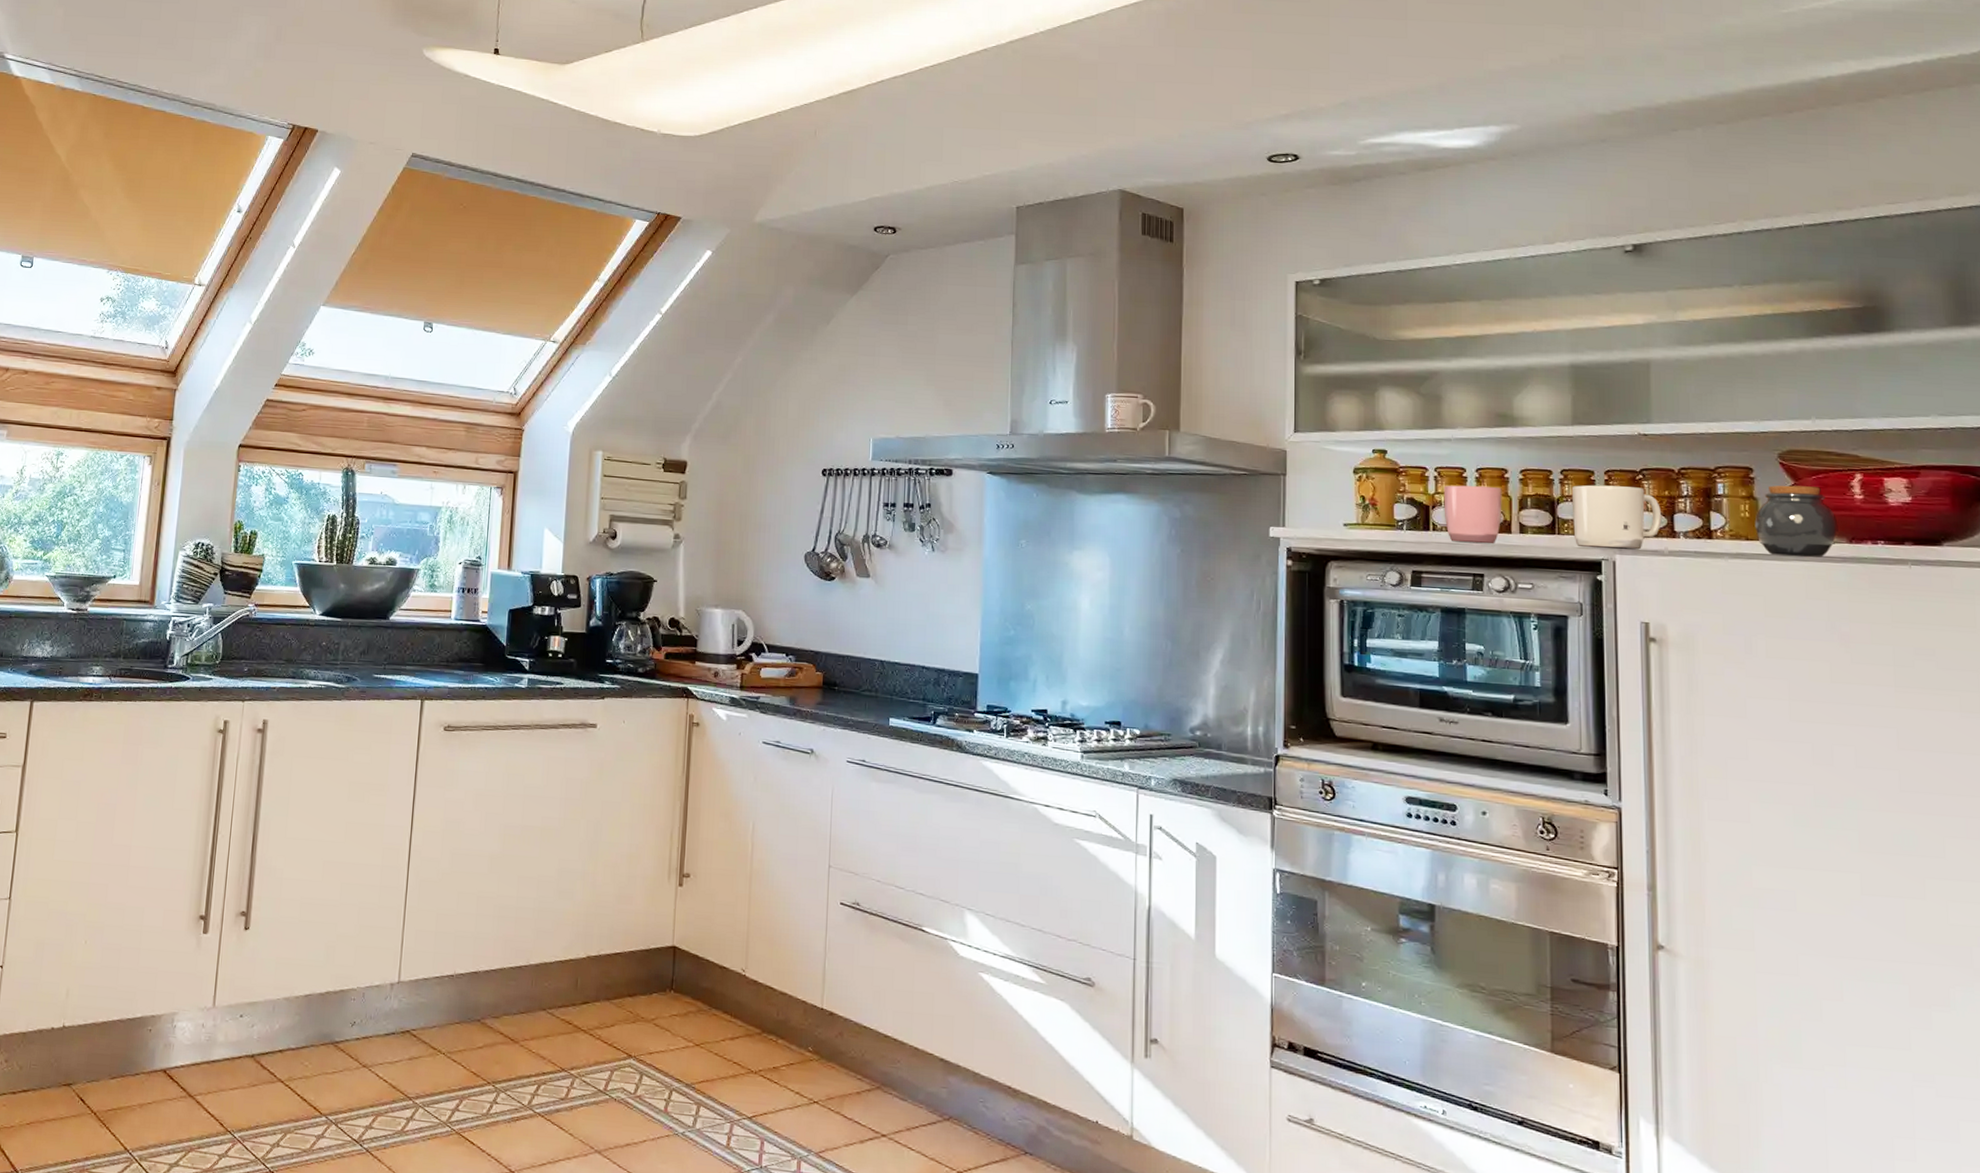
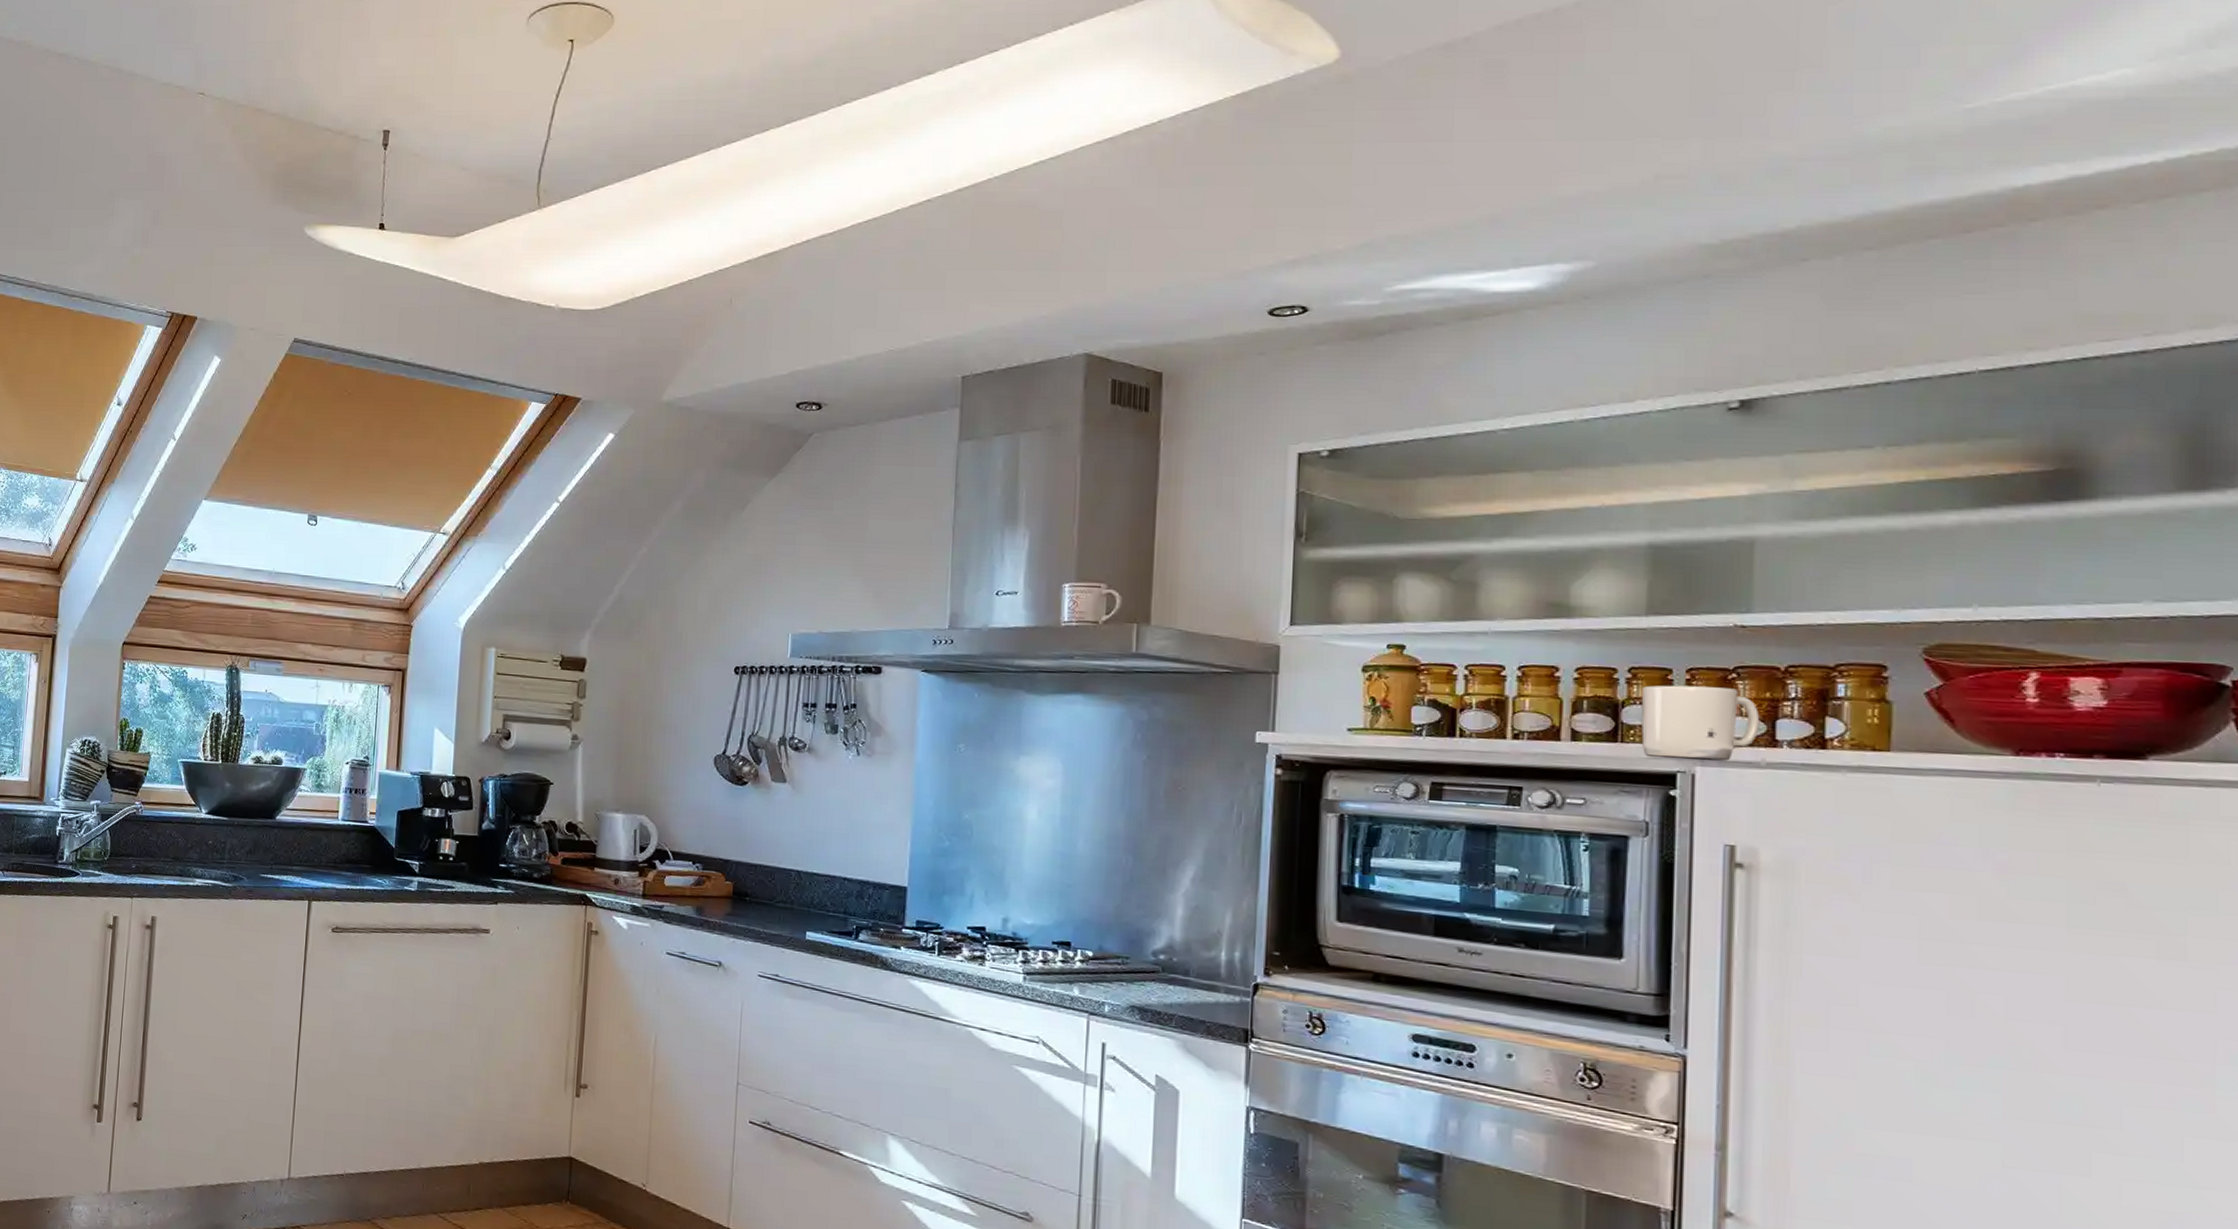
cup: present [1443,485,1502,544] -> none [1474,685,1551,753]
jar: present [1754,485,1837,558] -> none [1885,686,1999,773]

